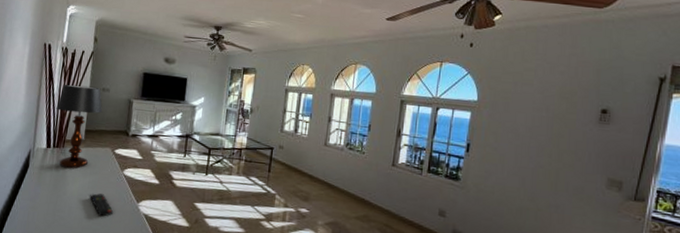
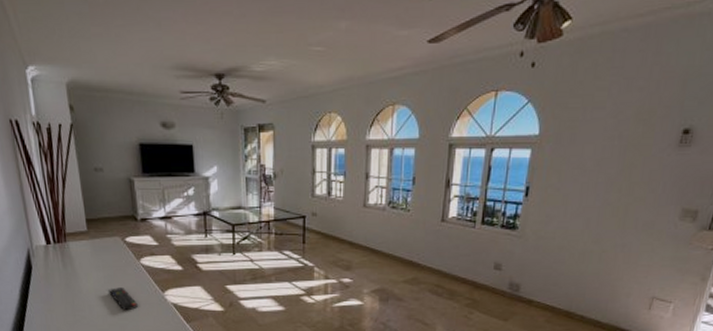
table lamp: present [56,84,103,169] -> none [45,167,101,265]

